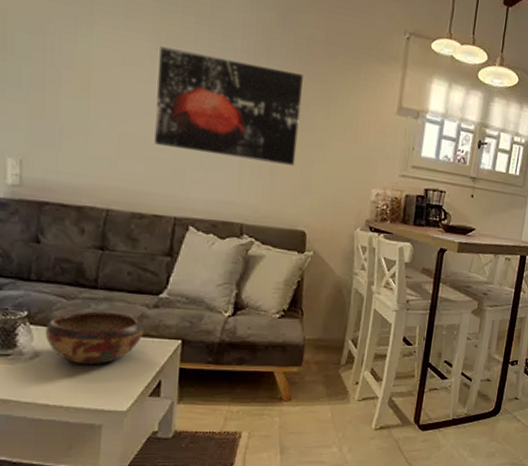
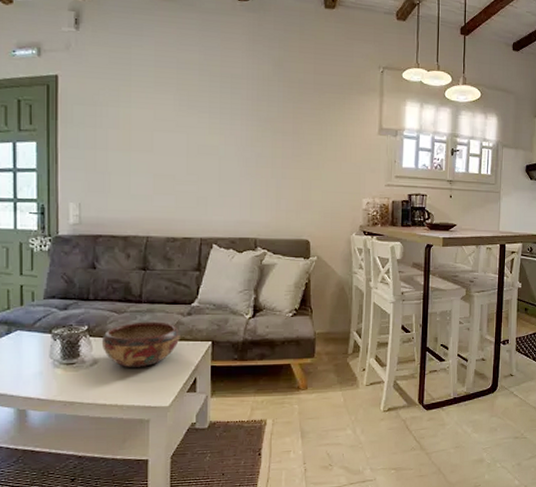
wall art: present [155,46,303,166] -> none [182,103,298,186]

